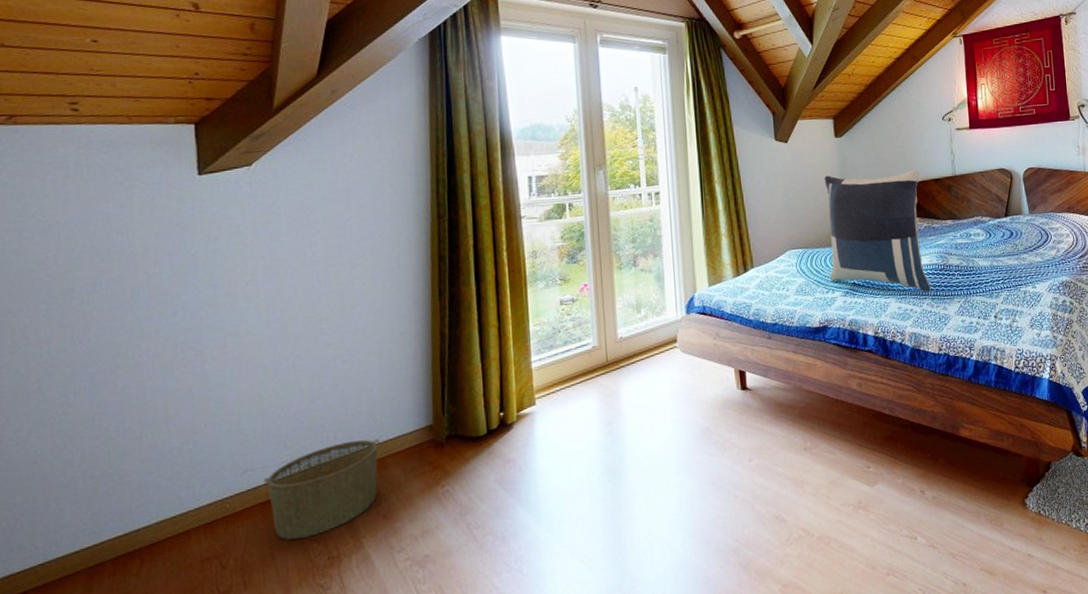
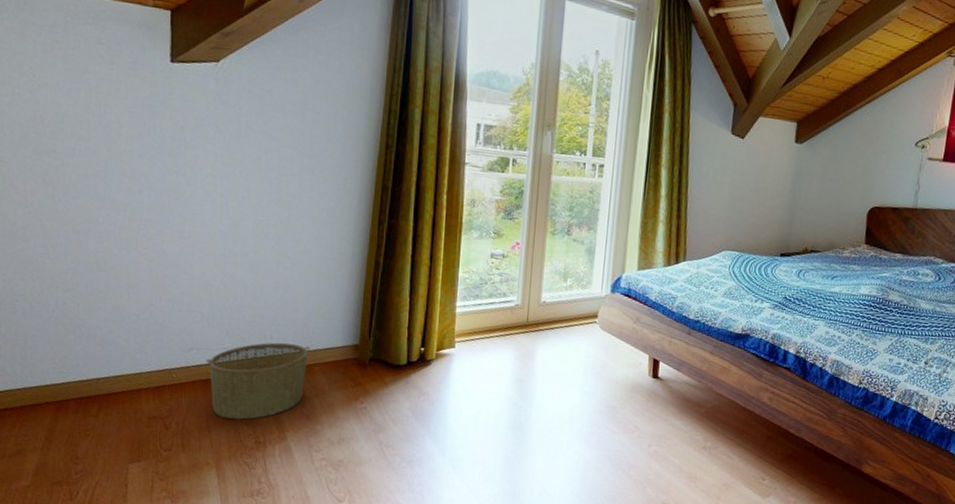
pillow: present [824,170,931,293] -> none [761,181,878,323]

